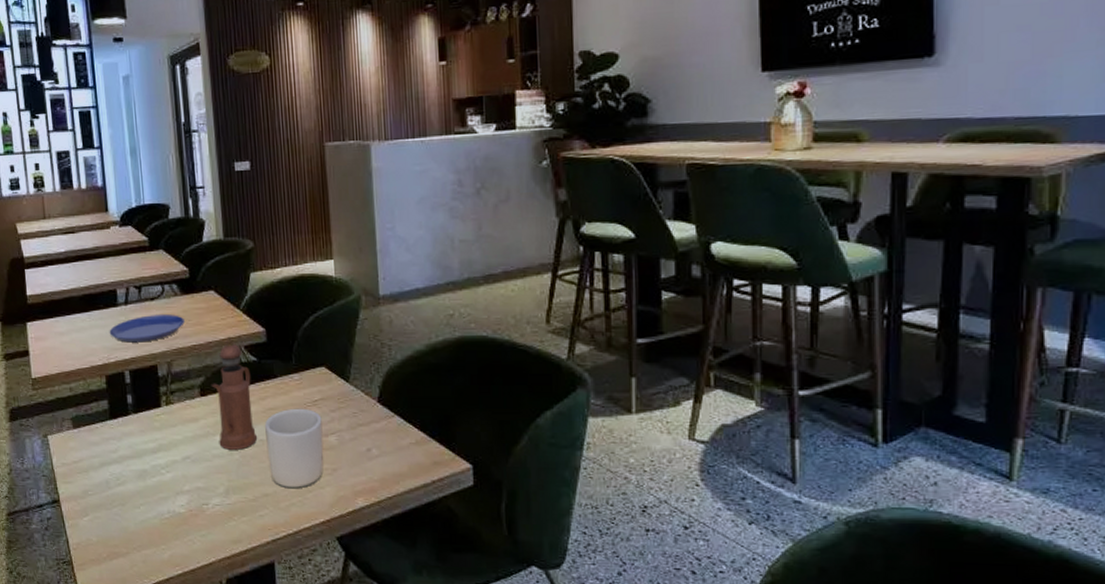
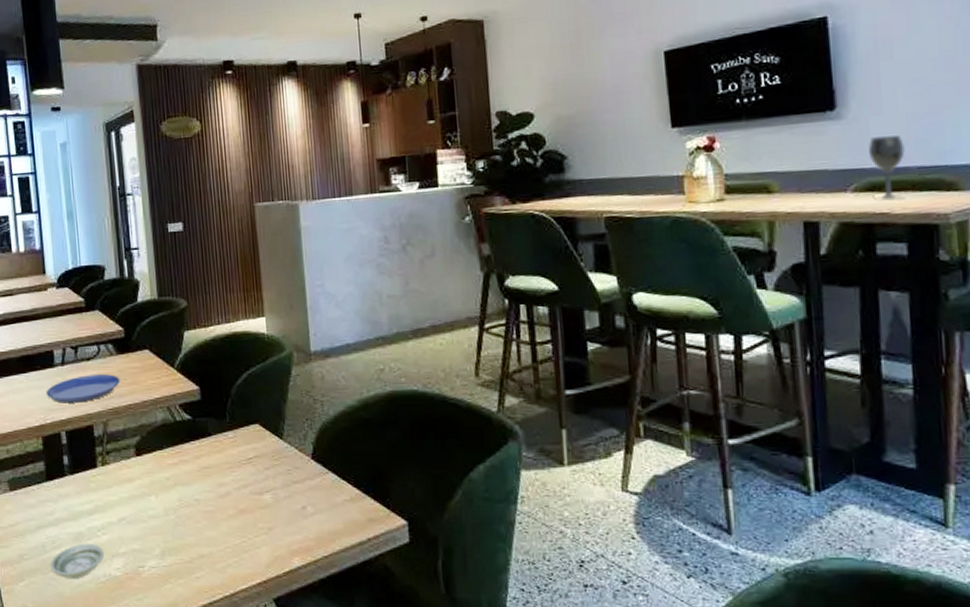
saucer: none [114,480,169,514] -> present [50,543,105,578]
coffeepot: present [211,336,257,450] -> none [146,395,192,510]
mug: present [264,408,324,489] -> none [199,466,260,549]
wine glass: none [964,84,1003,153] -> present [867,135,905,201]

